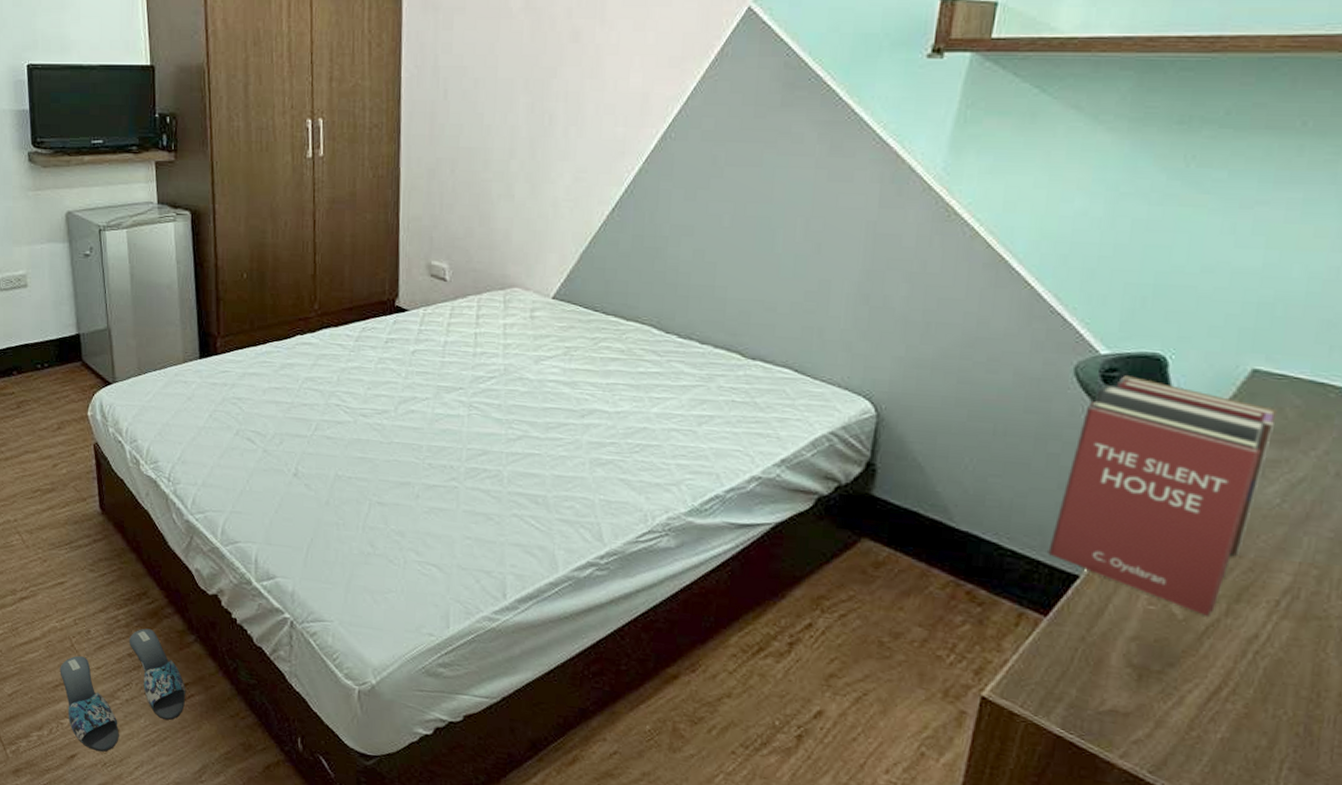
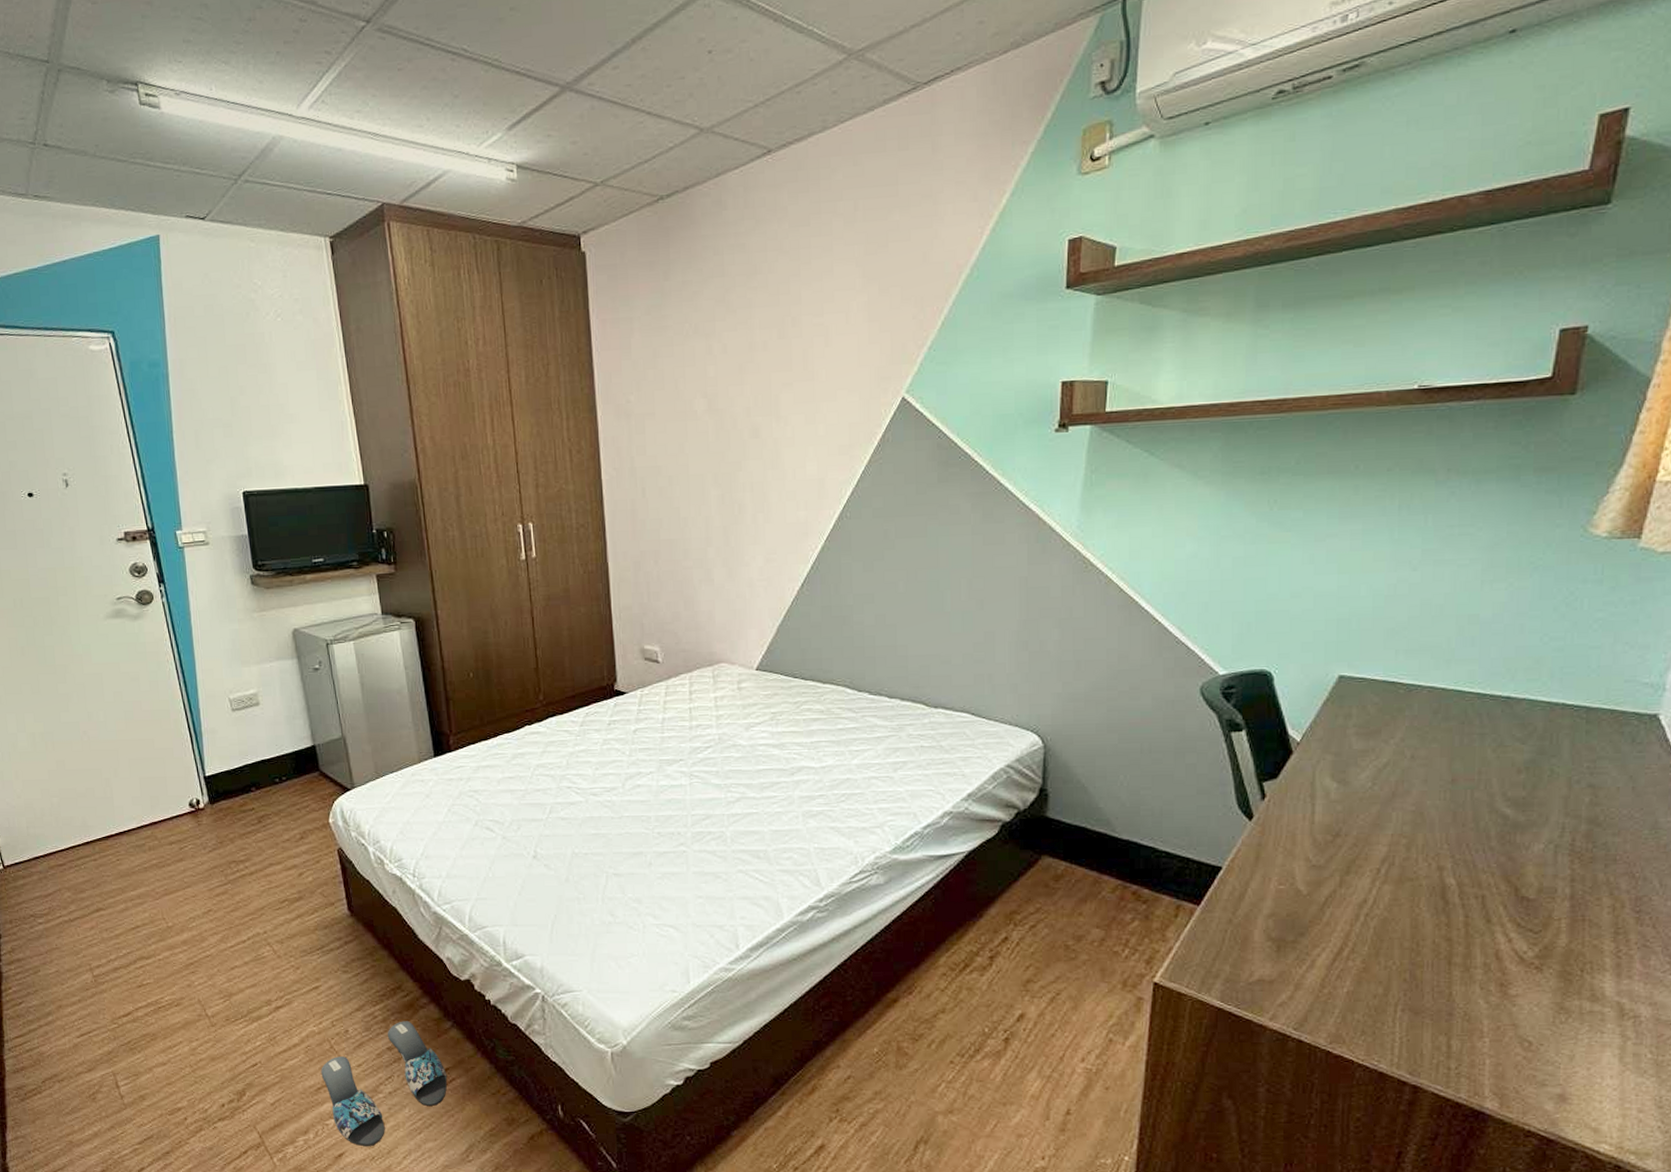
books: present [1047,376,1278,616] -> none [1195,691,1361,889]

